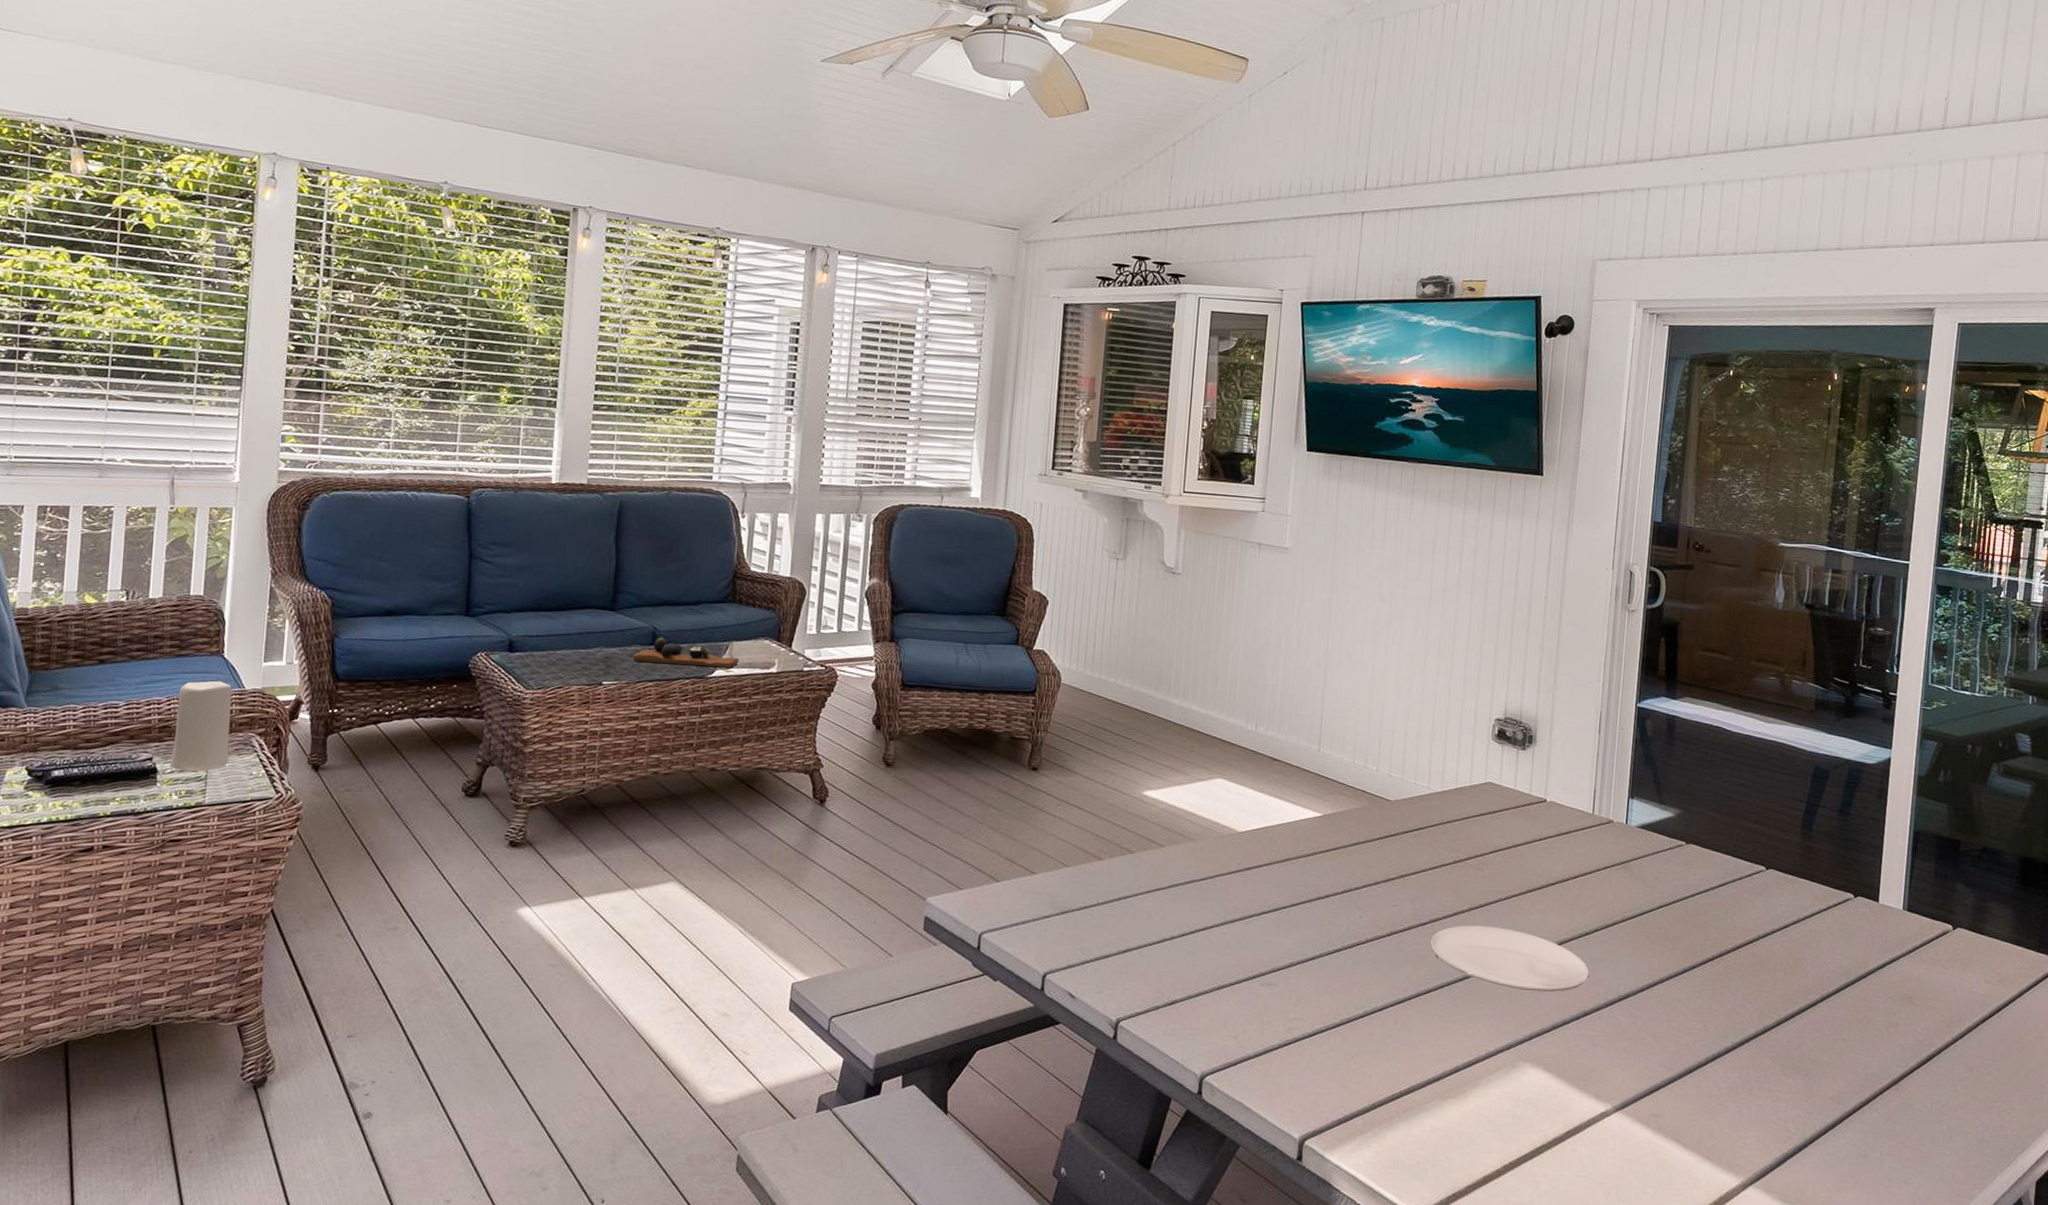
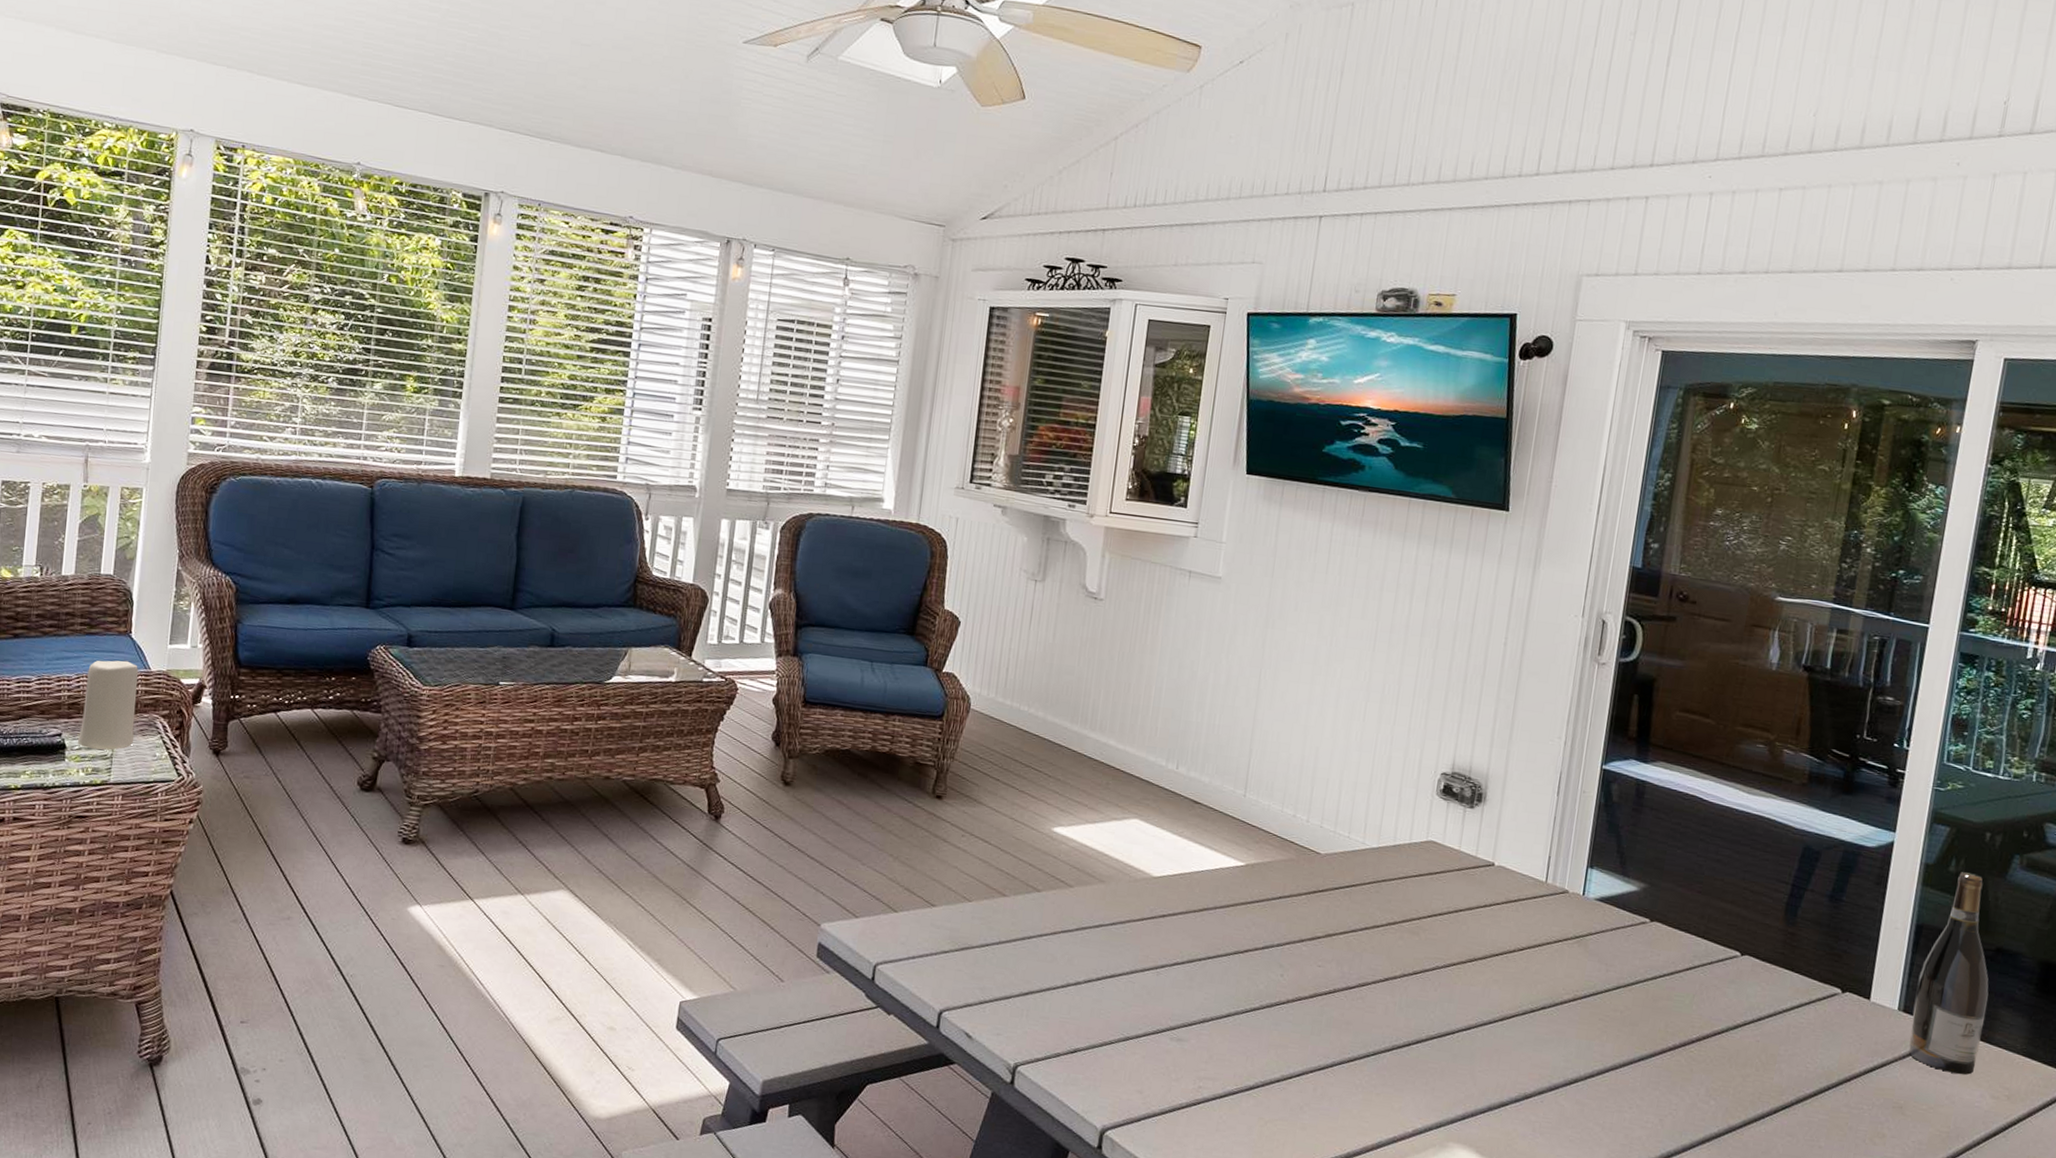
decorative tray: present [633,637,740,669] -> none [531,639,638,675]
plate: present [1430,925,1590,993] -> none [1357,992,1533,1071]
wine bottle: none [1914,781,1978,964] -> present [1908,872,1989,1075]

